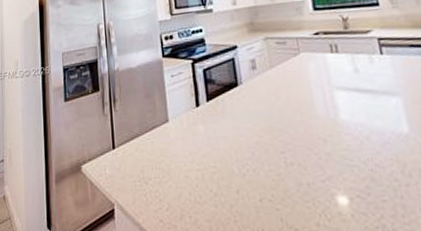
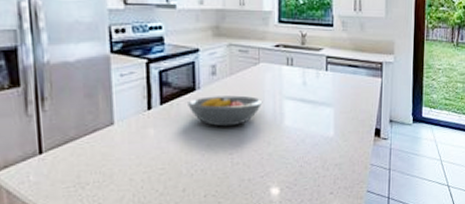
fruit bowl: none [232,88,311,123] -> present [188,95,263,127]

